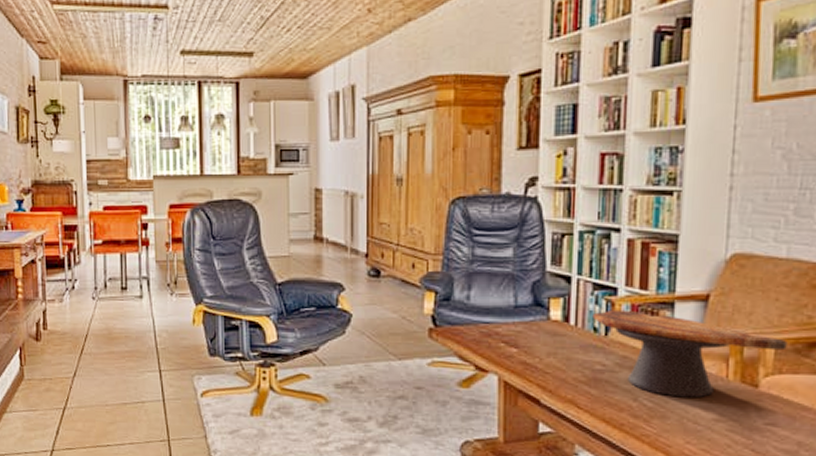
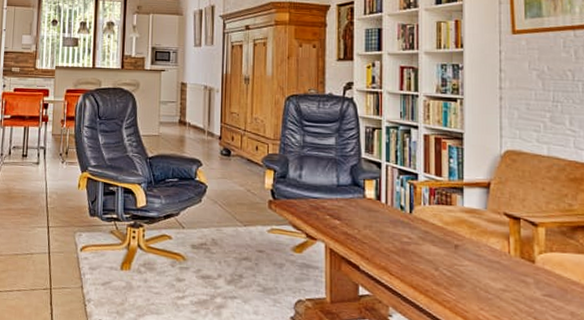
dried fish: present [592,309,788,398] -> none [399,191,555,270]

